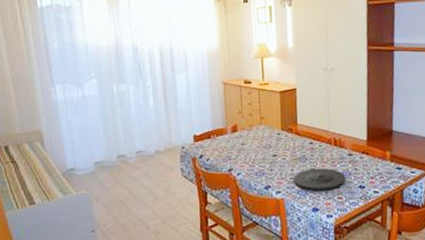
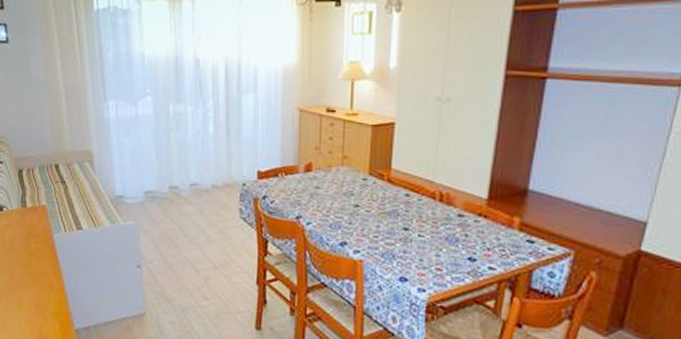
plate: present [293,168,346,191] -> none [377,227,450,258]

